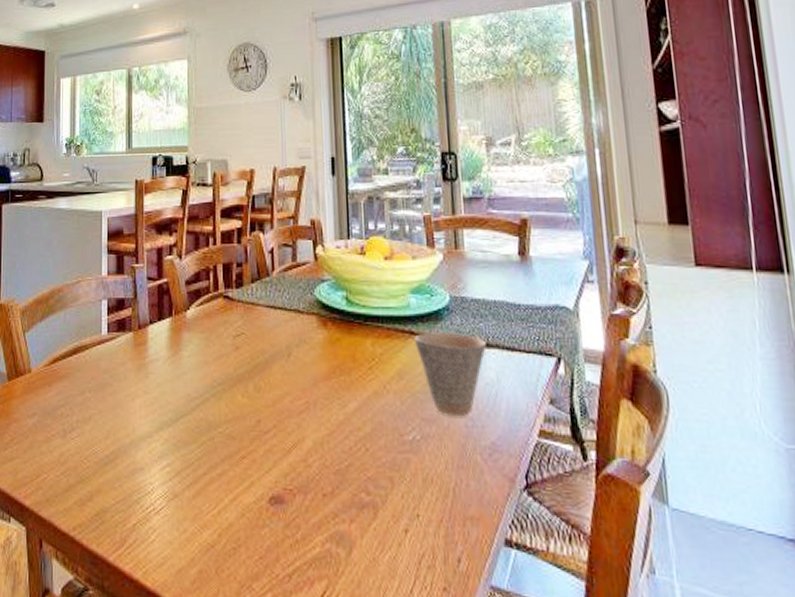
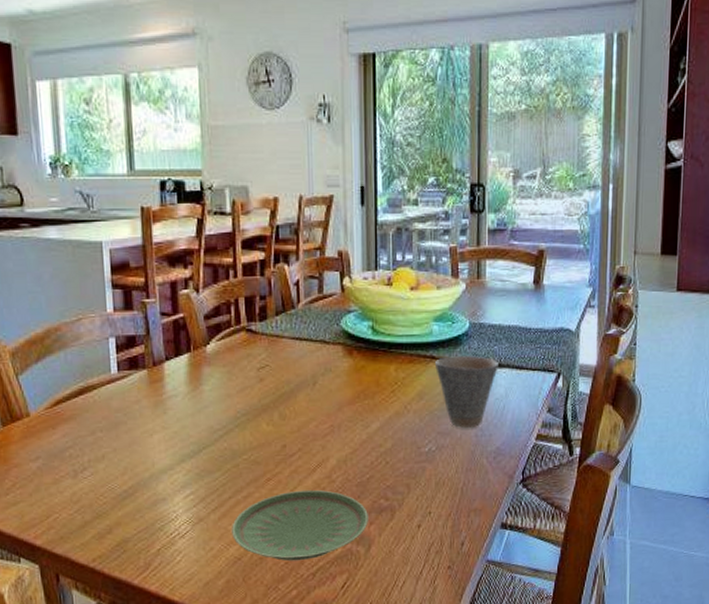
plate: none [206,472,349,558] -> present [232,489,368,561]

